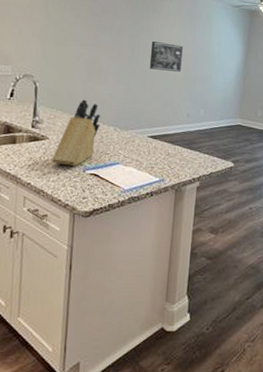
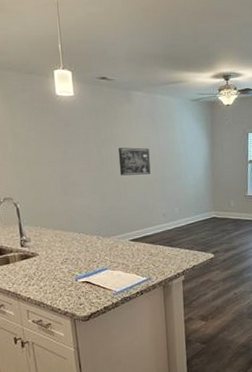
knife block: present [52,99,101,166] -> none [45,214,84,277]

